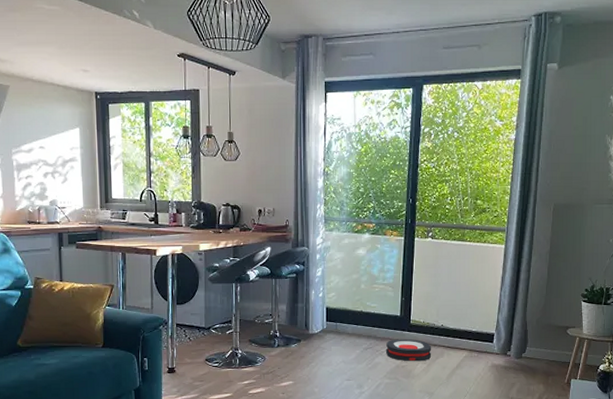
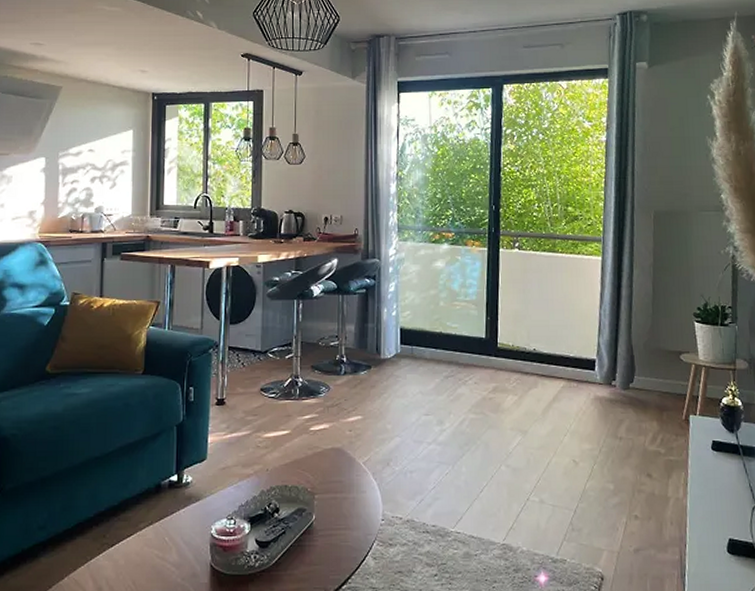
robot vacuum: present [385,339,432,362] -> none [469,365,524,393]

